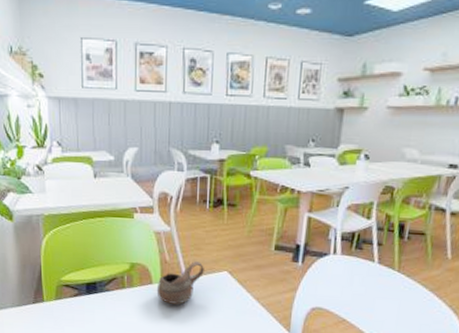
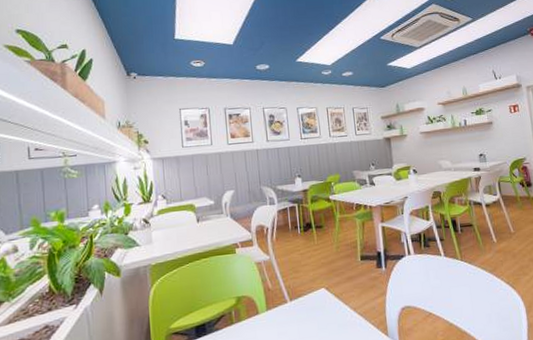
cup: present [156,261,204,304] -> none [263,283,304,331]

